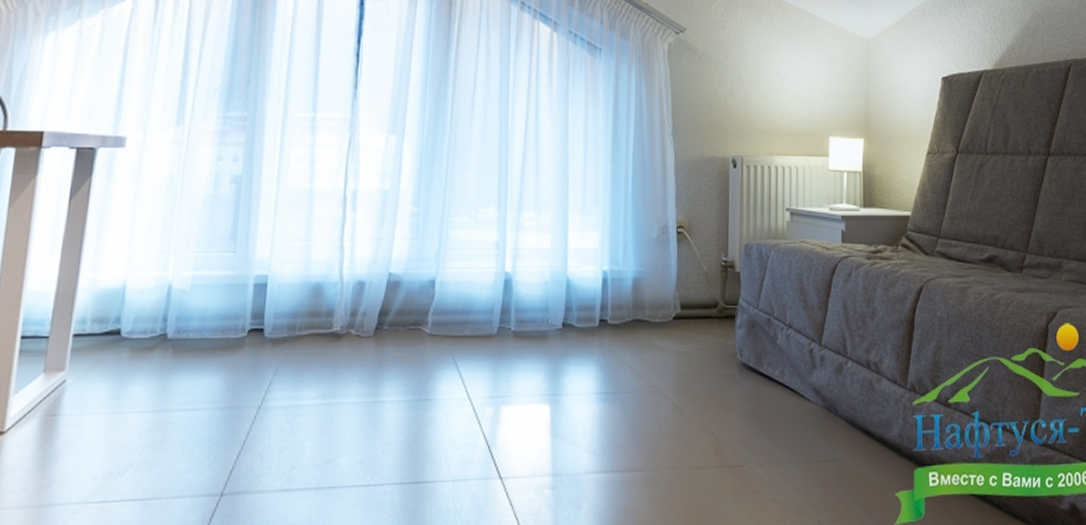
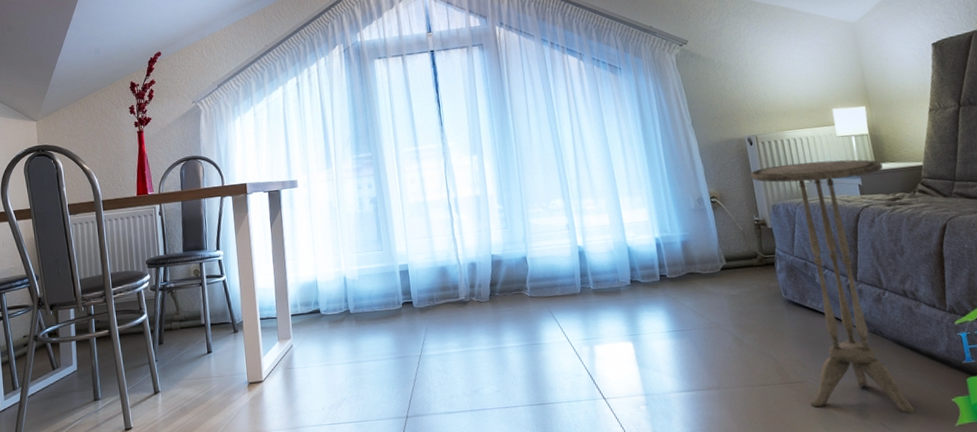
side table: none [726,196,870,510] -> present [750,159,917,414]

